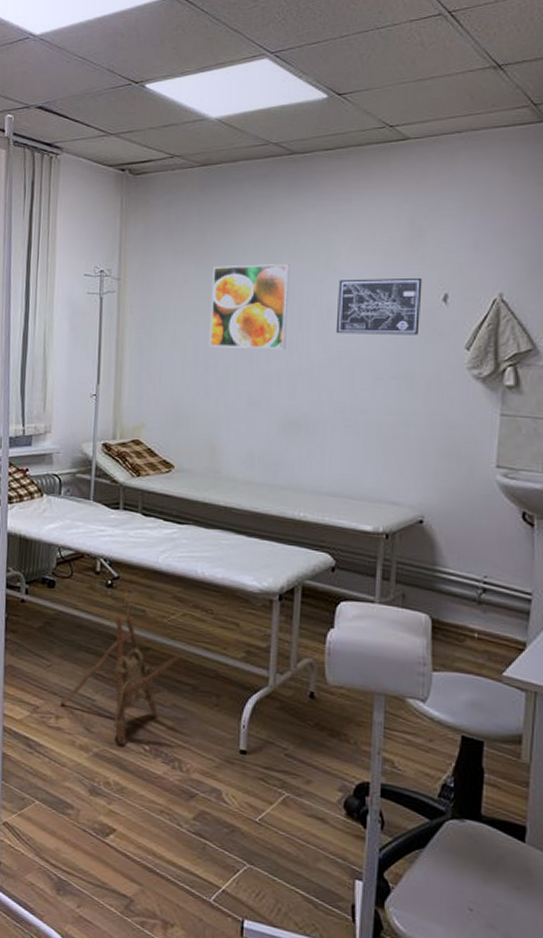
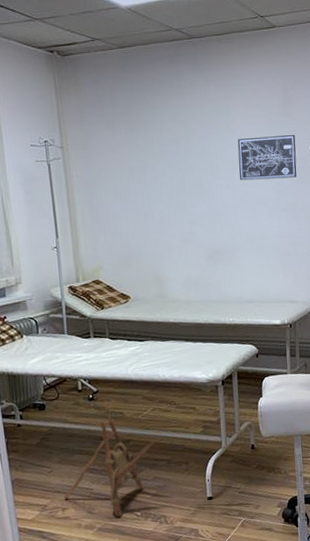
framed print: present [209,264,290,349] -> none [140,128,205,199]

